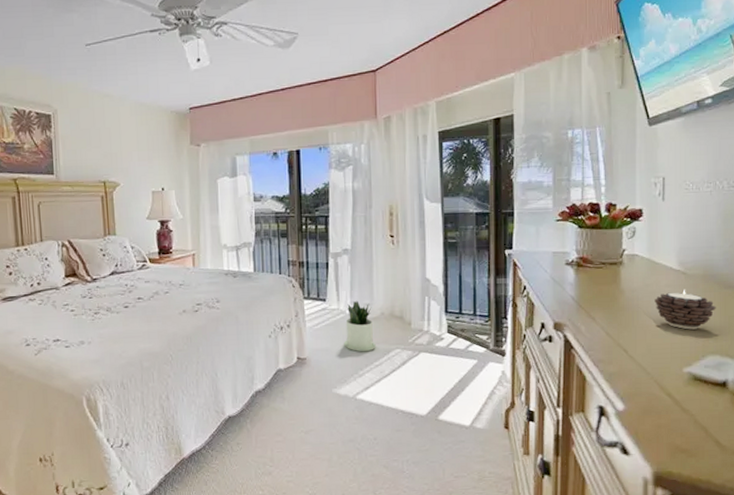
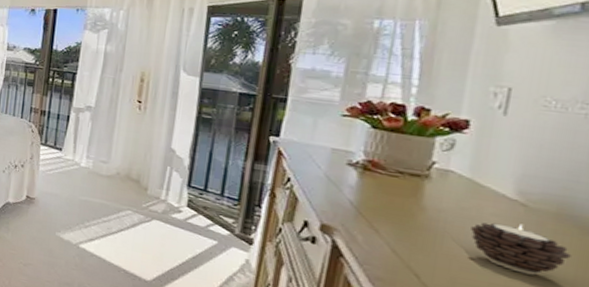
planter: present [344,300,376,352] -> none [74,155,108,206]

